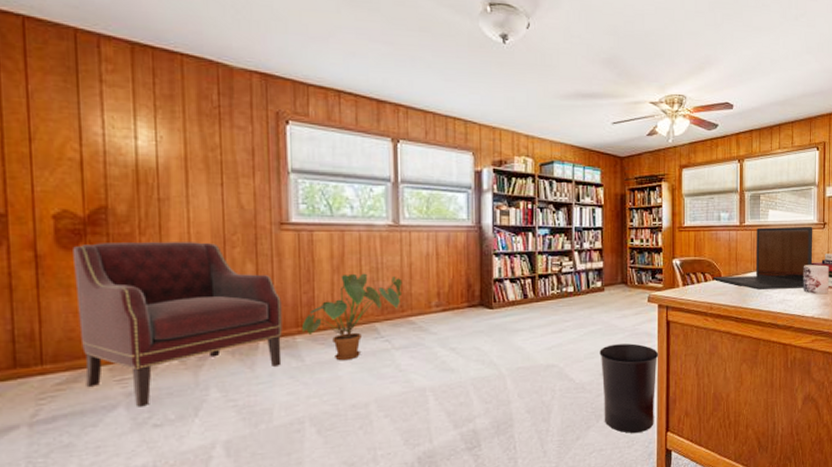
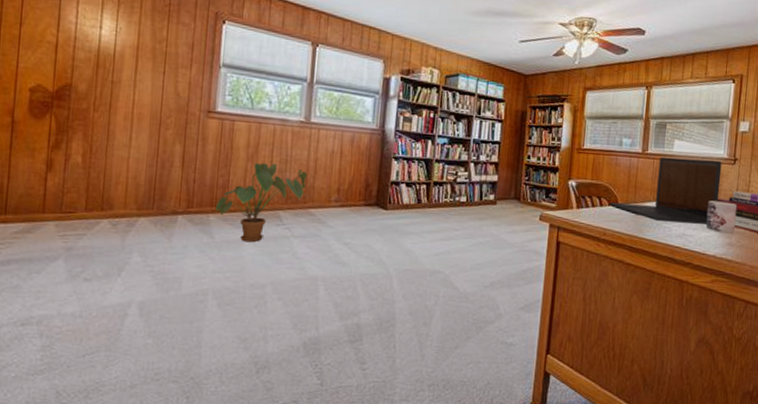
armchair: present [73,242,283,407] -> none [36,115,201,262]
waste bin: present [599,343,659,433] -> none [484,258,546,350]

